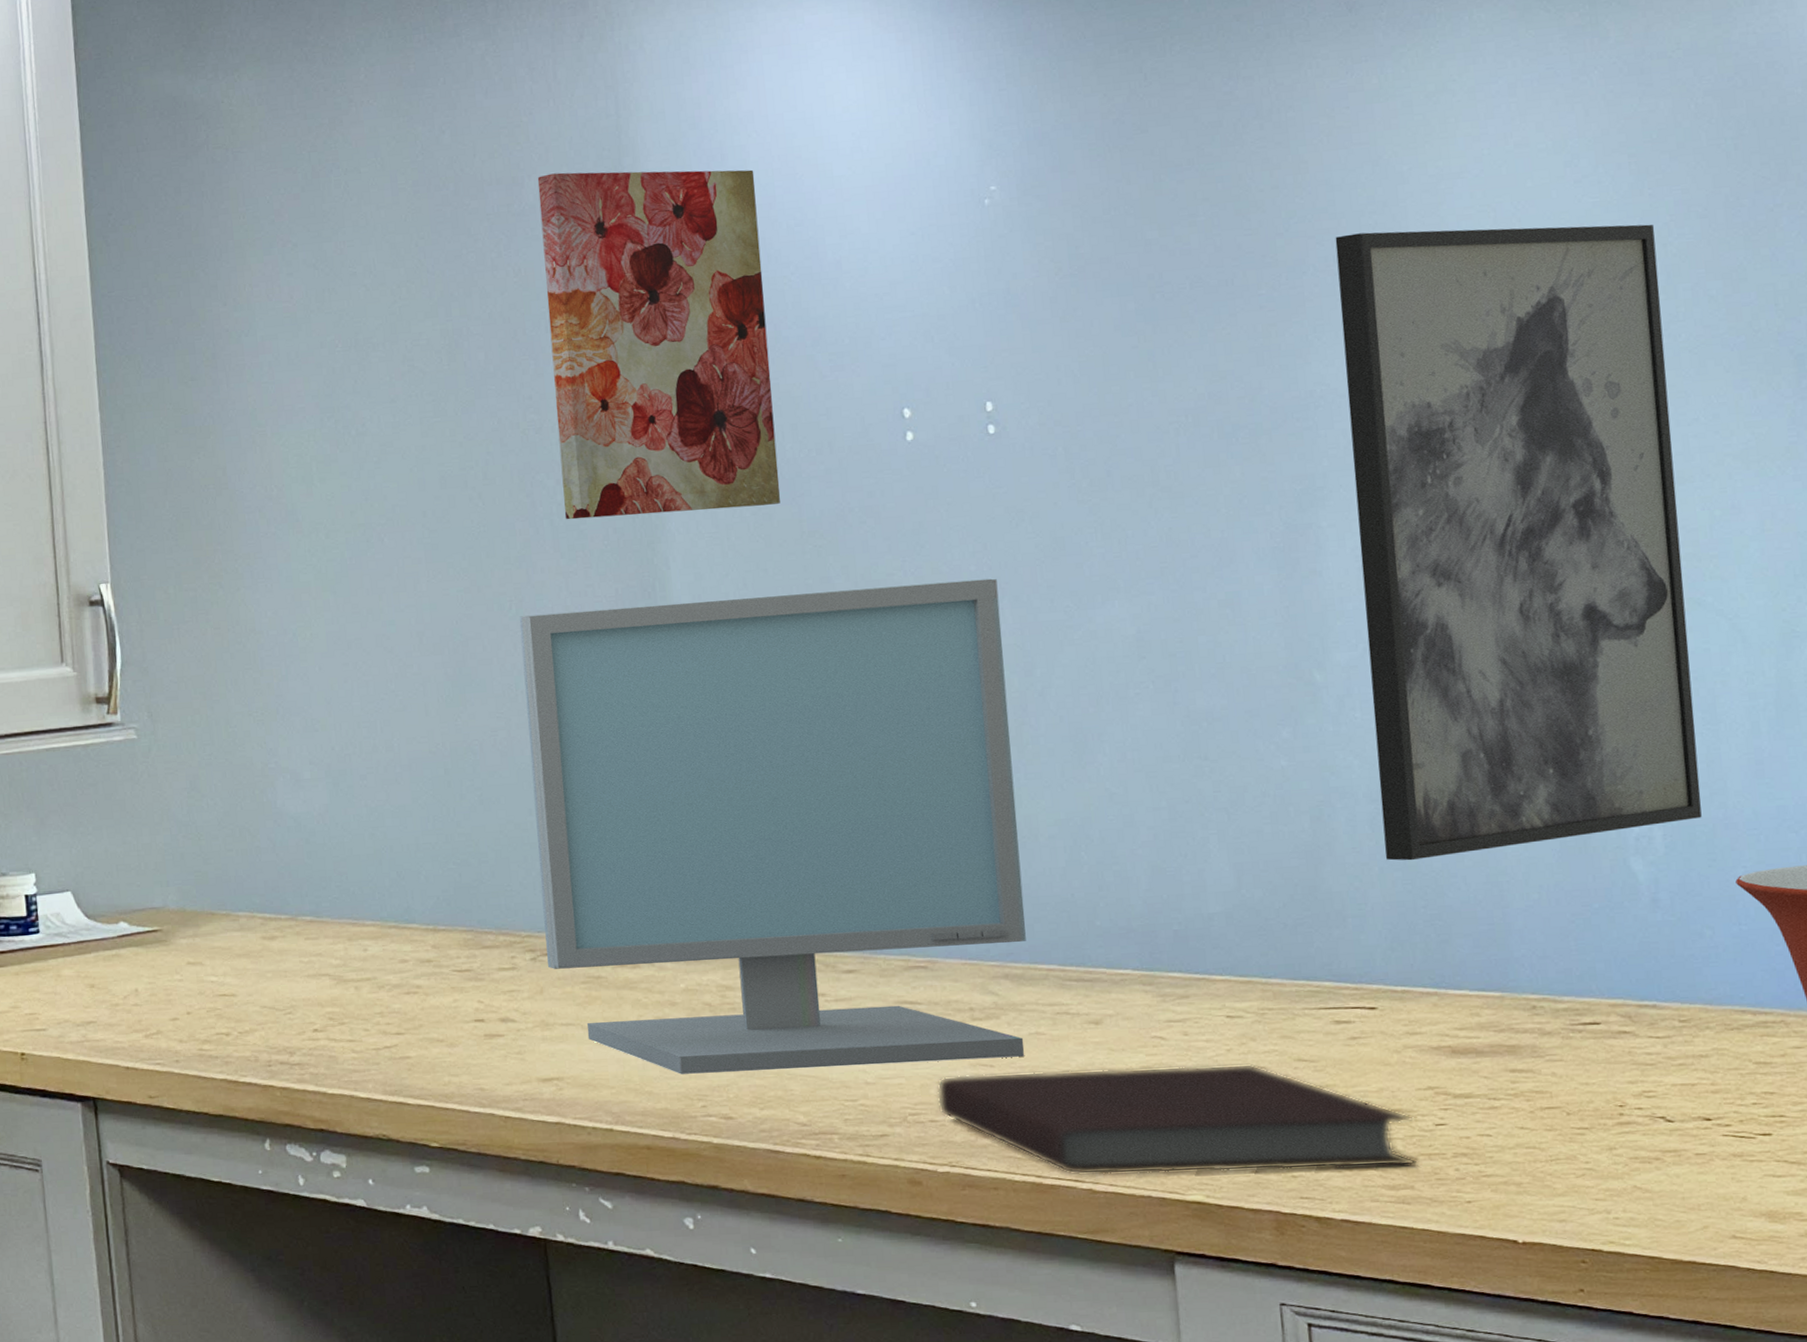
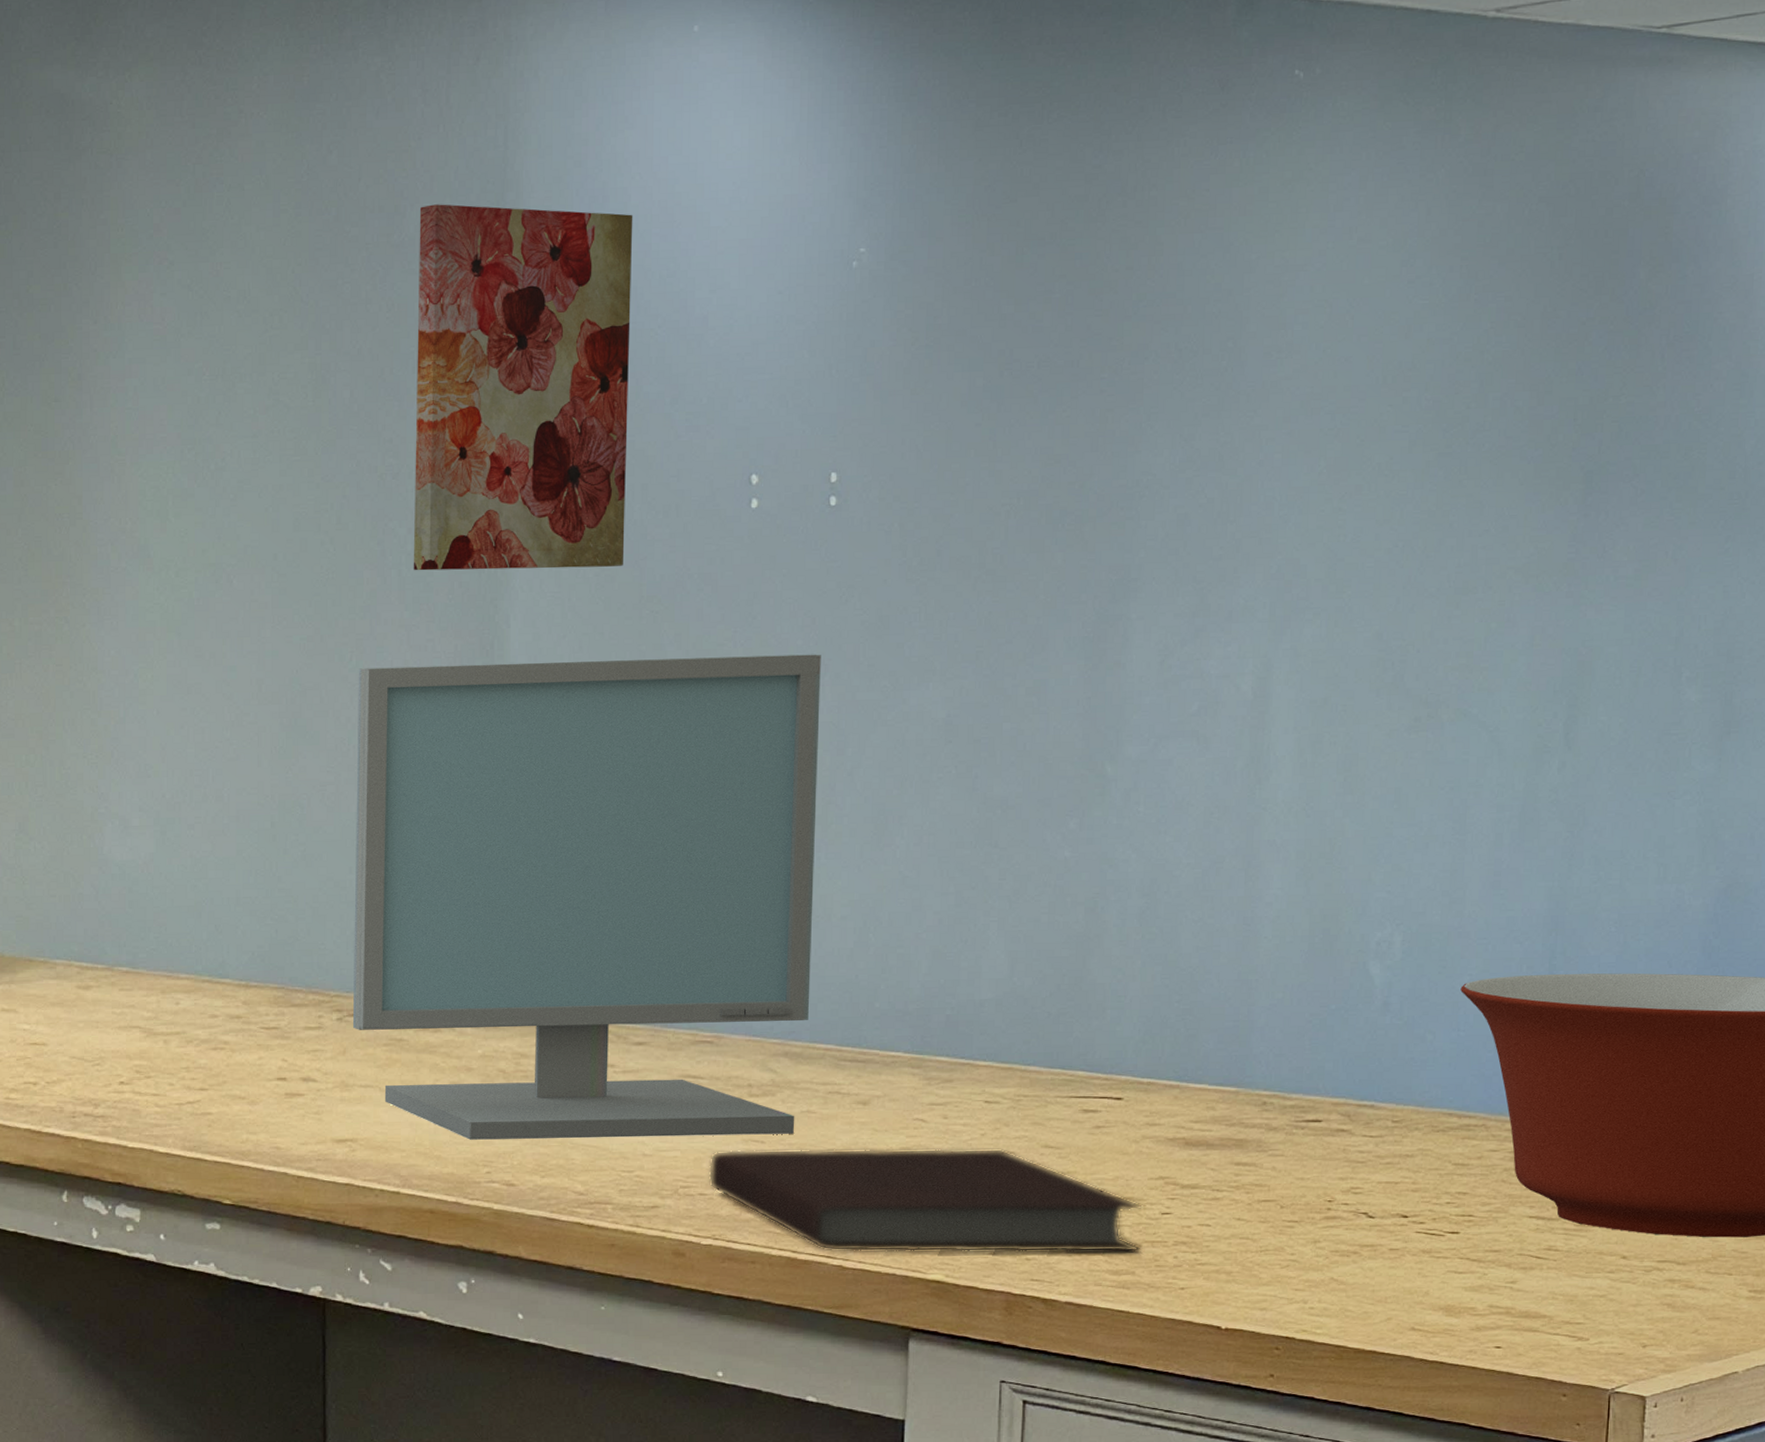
wall art: present [1335,224,1702,861] -> none [1148,321,1476,956]

